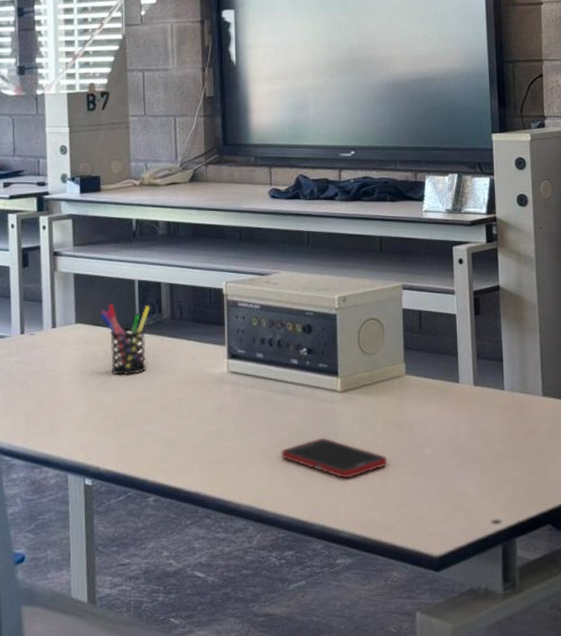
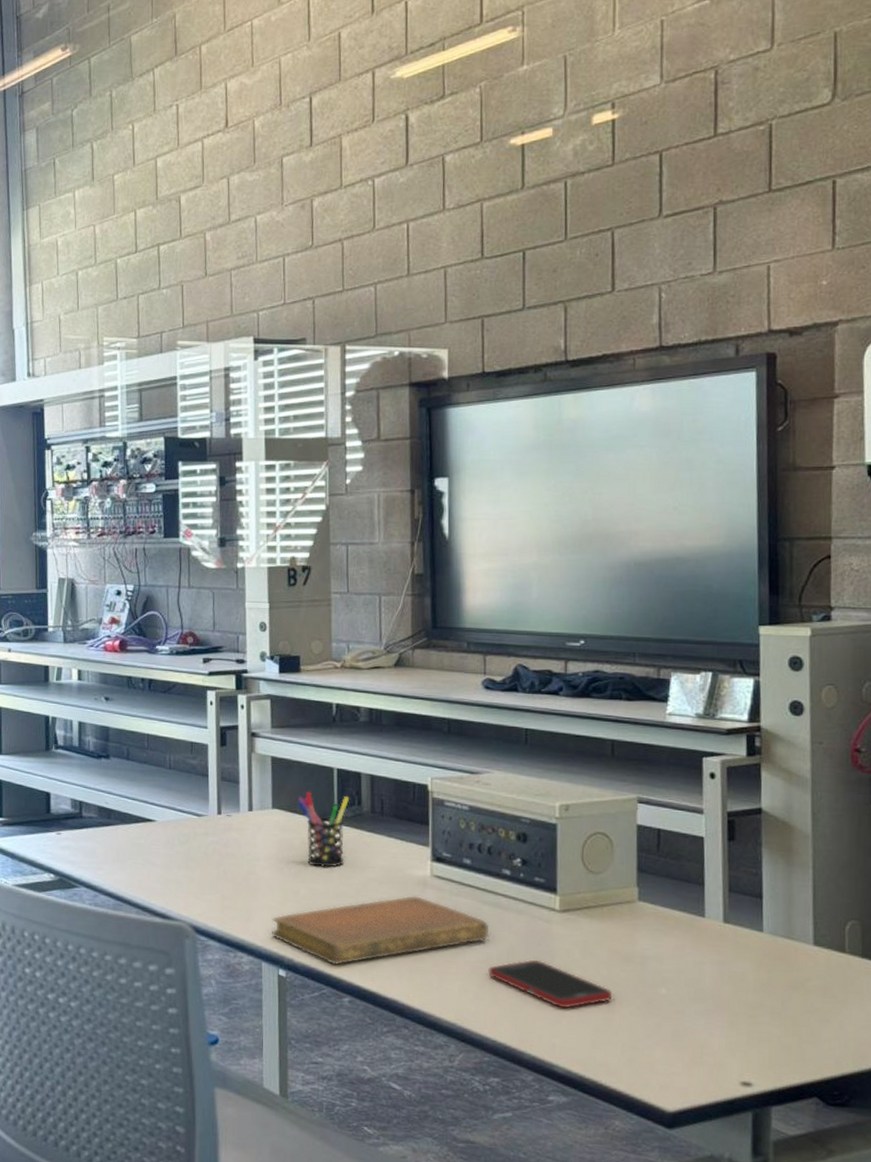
notebook: none [77,392,281,468] -> present [272,895,490,966]

